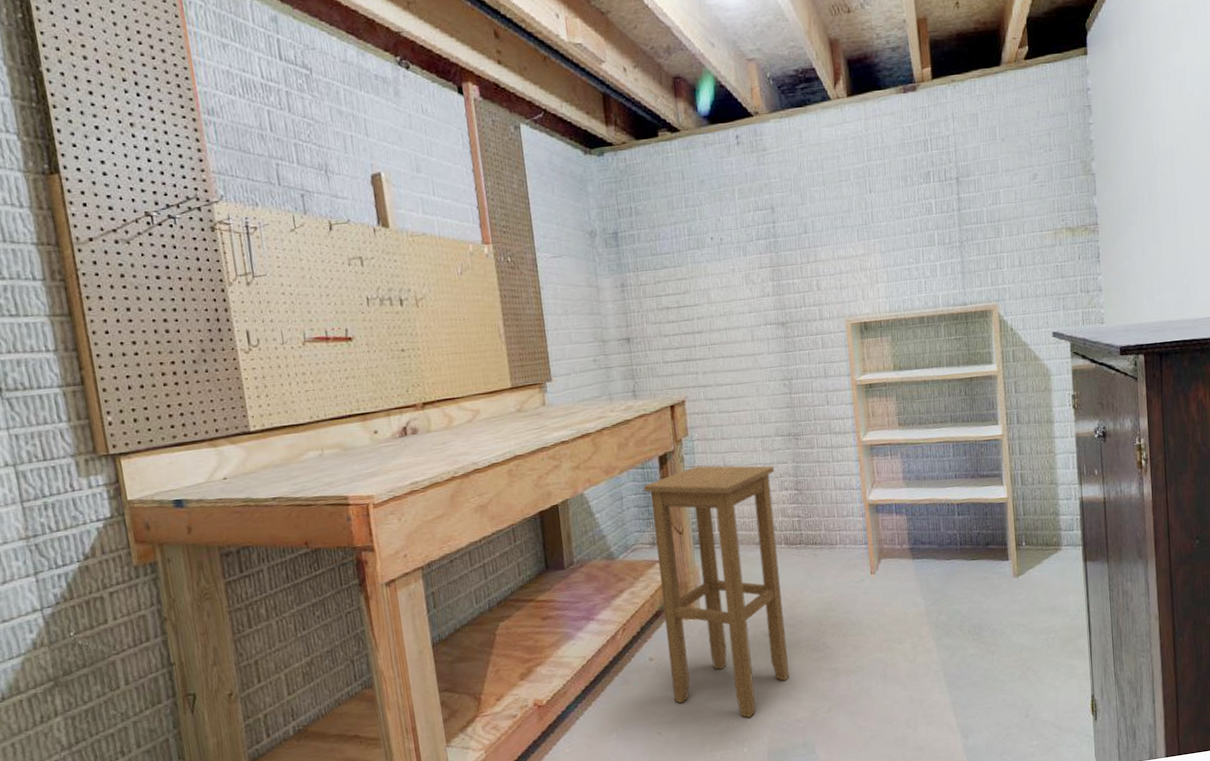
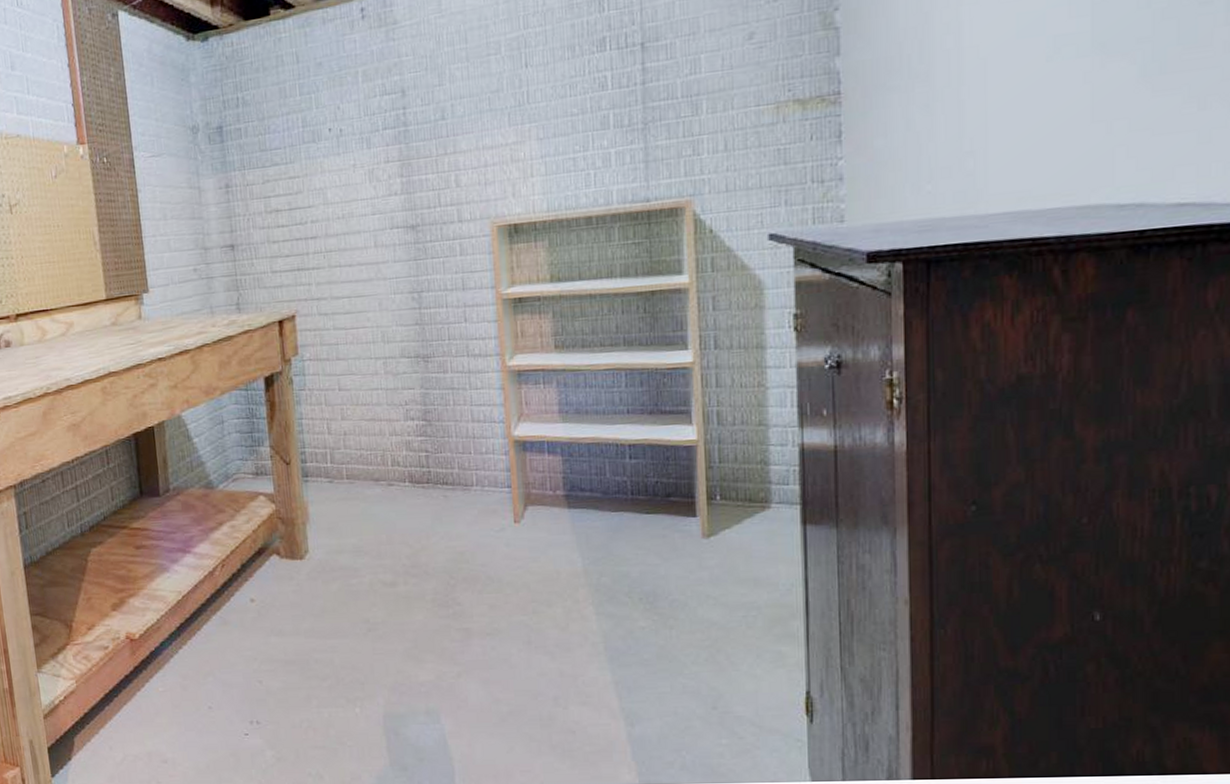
stool: present [643,465,789,718] -> none [246,389,411,675]

